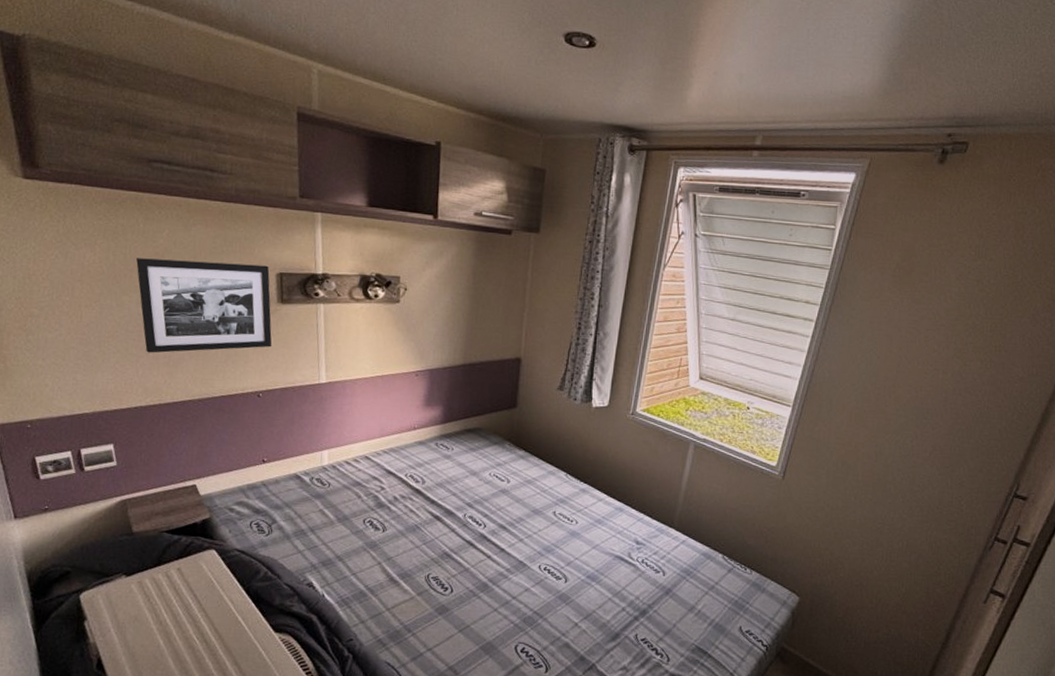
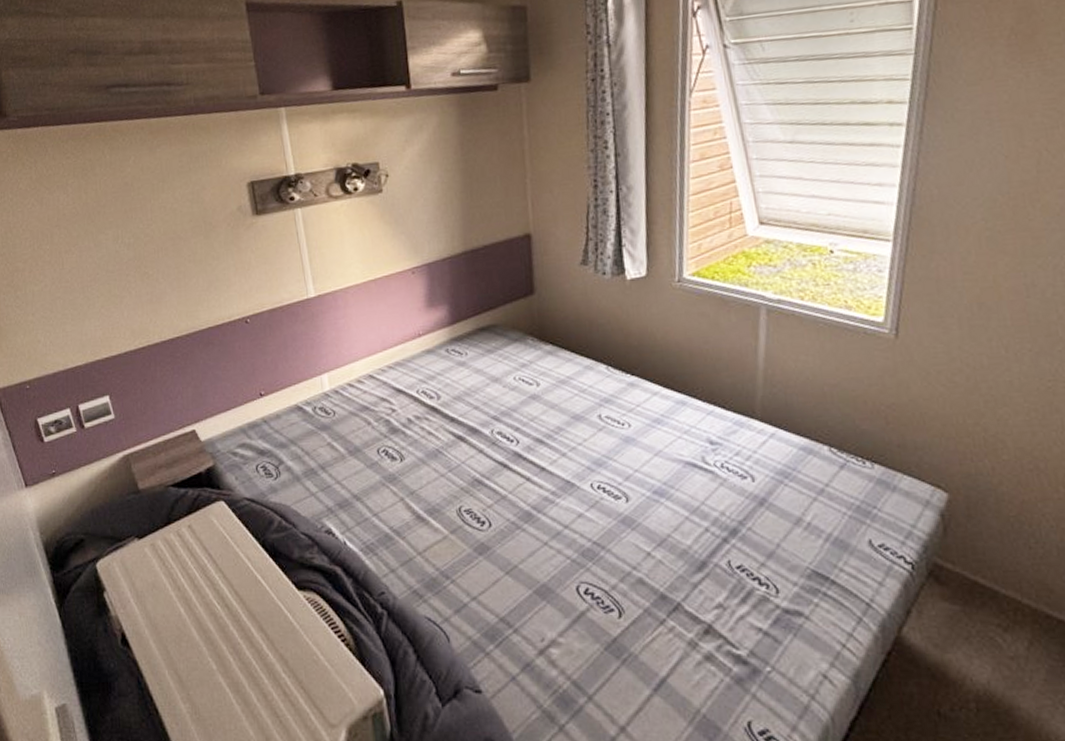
picture frame: present [136,258,272,353] -> none [107,176,253,292]

